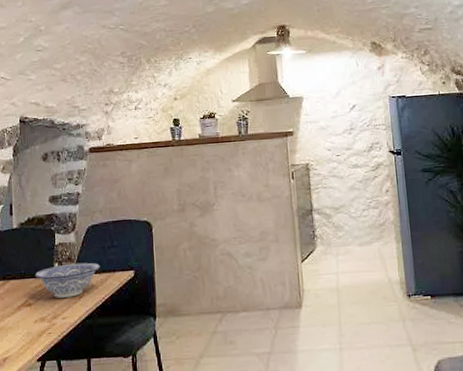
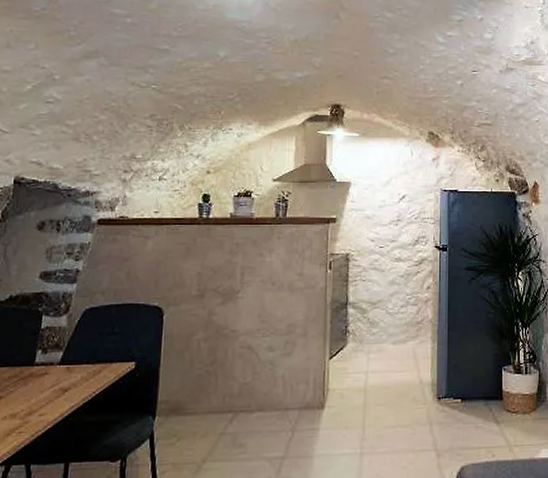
decorative bowl: present [34,262,100,298] -> none [9,350,94,391]

